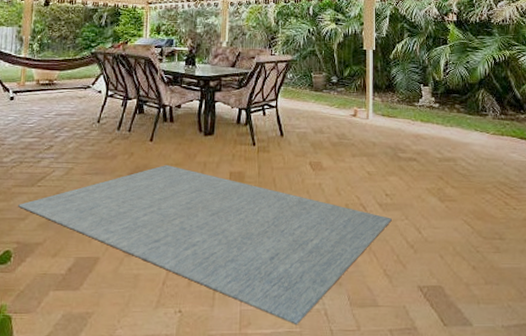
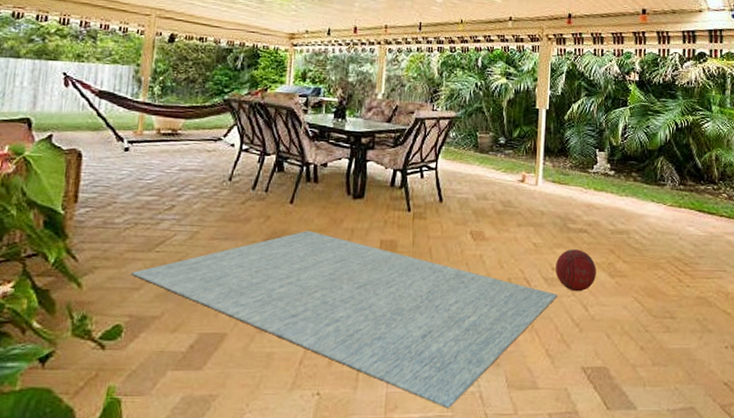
ball: none [388,176,427,216] -> present [555,249,596,292]

